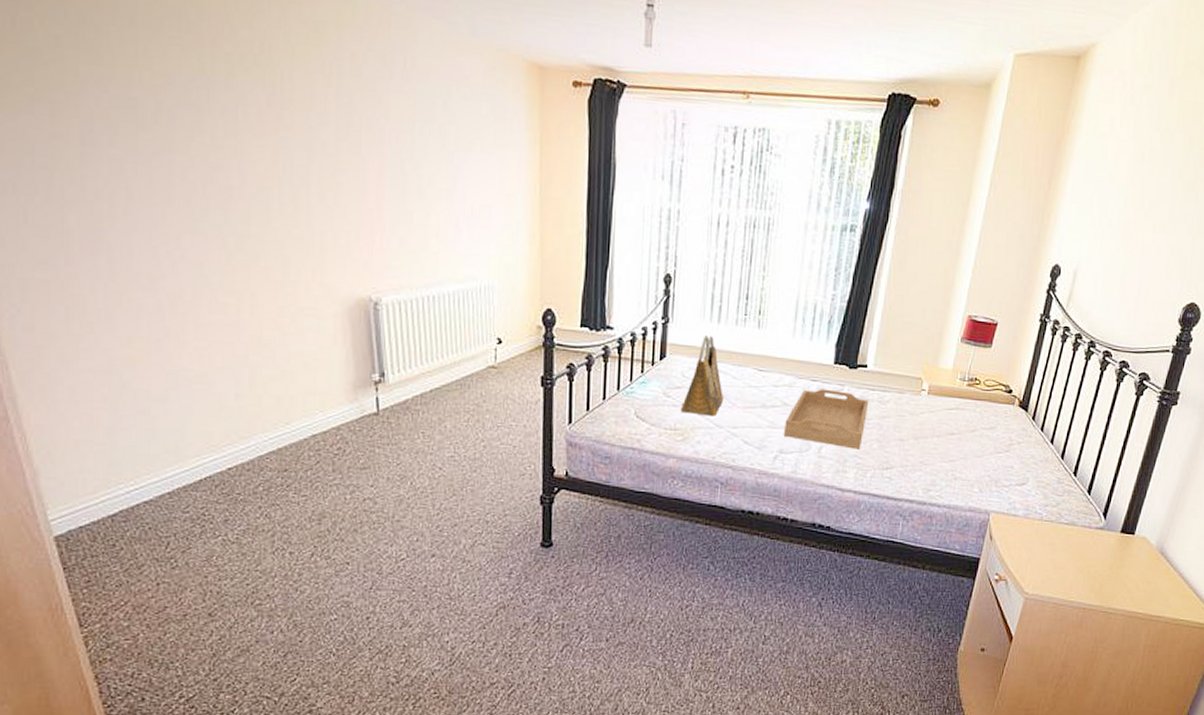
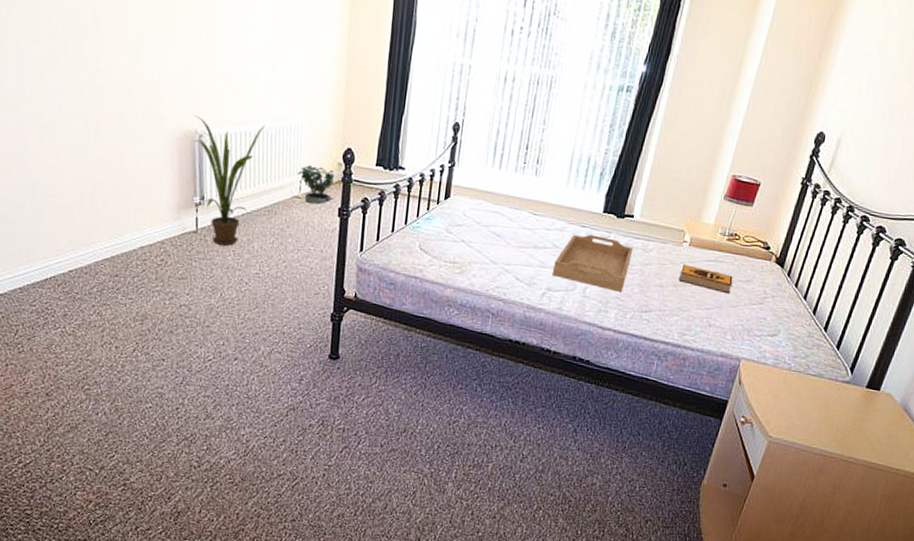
house plant: none [367,280,452,427] -> present [194,115,267,246]
potted plant: none [491,329,535,374] -> present [297,164,335,205]
grocery bag: present [681,334,724,416] -> none [461,179,500,253]
hardback book: none [919,415,976,442] -> present [679,265,733,293]

